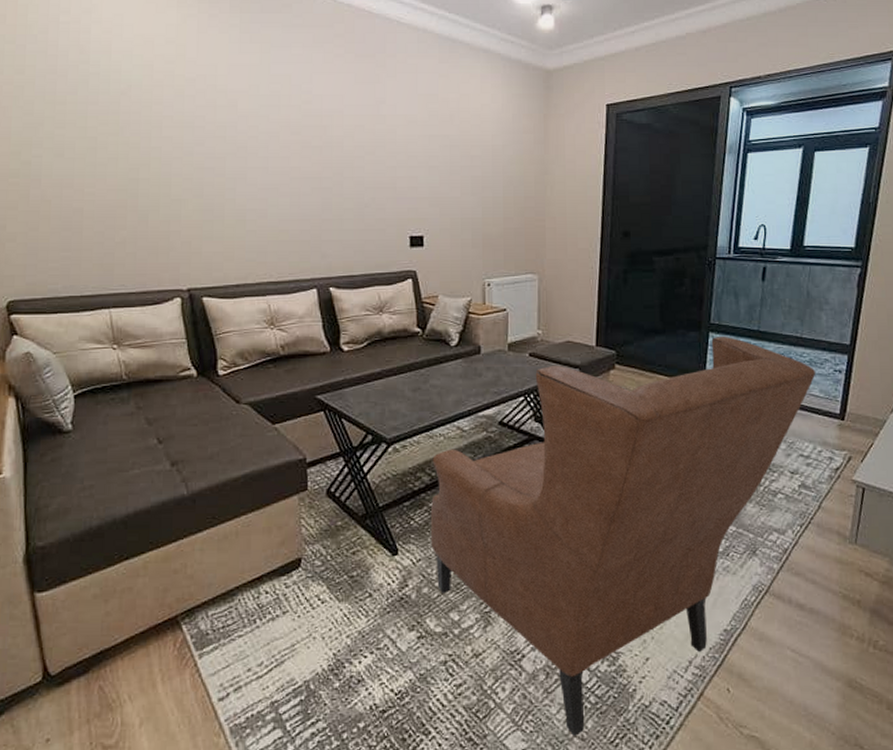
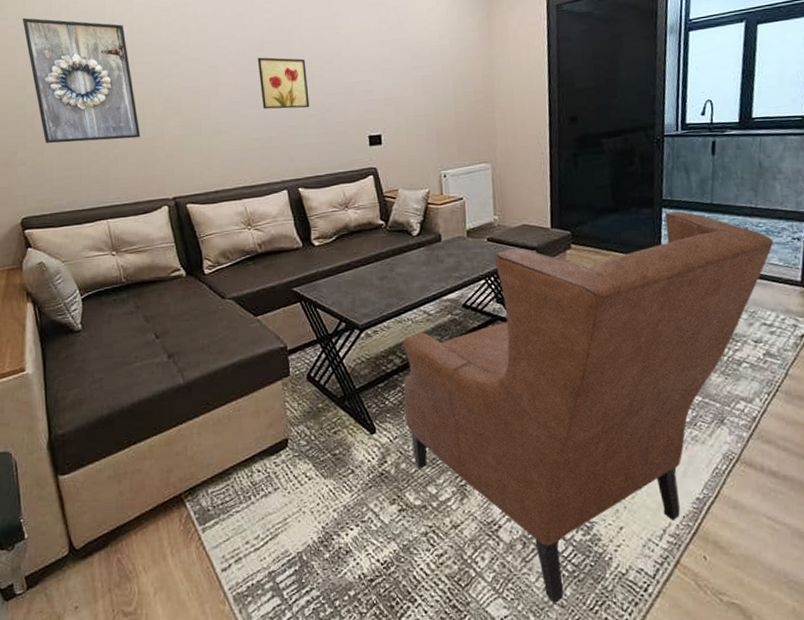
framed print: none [21,74,154,220] -> present [22,17,141,143]
wall art: none [292,142,347,201] -> present [257,57,310,109]

